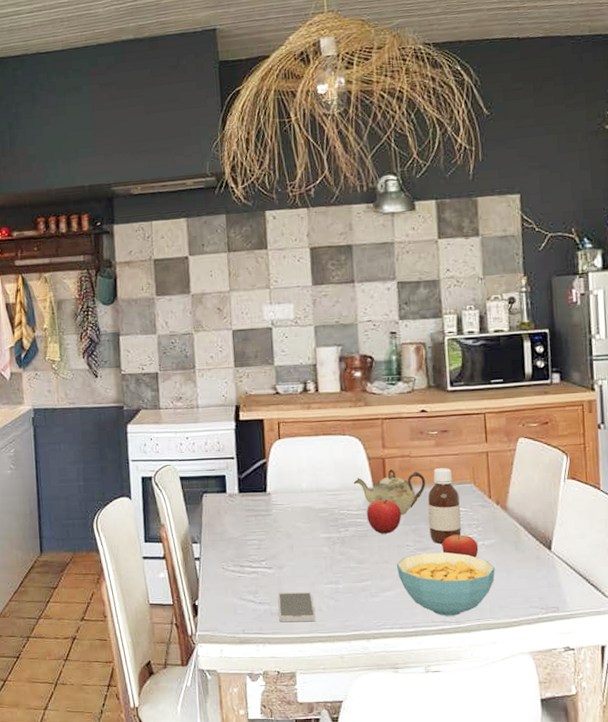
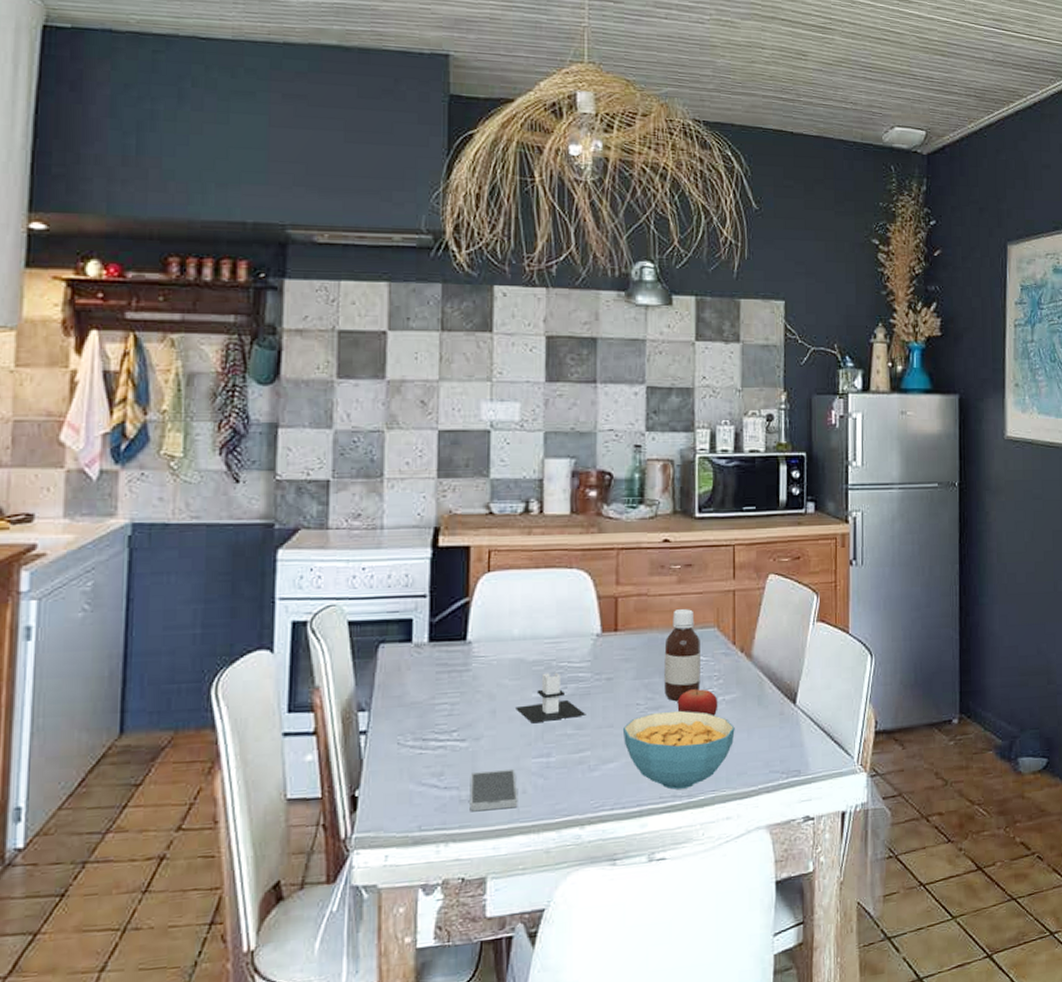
candle: none [308,518,365,558] -> present [516,672,586,724]
teapot: present [353,469,426,514] -> none [578,611,664,666]
fruit: present [367,499,402,534] -> none [592,647,633,691]

